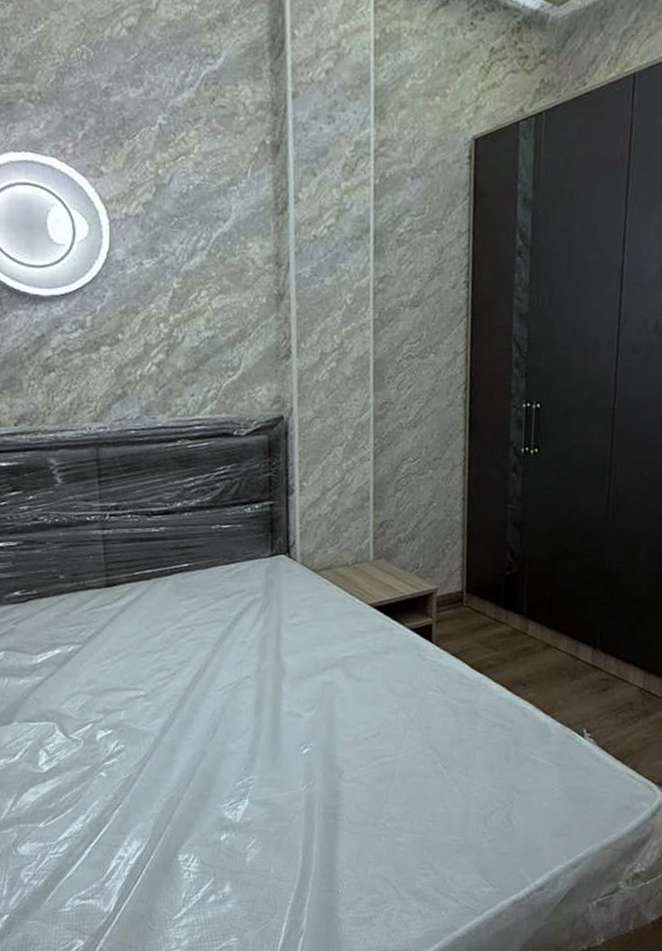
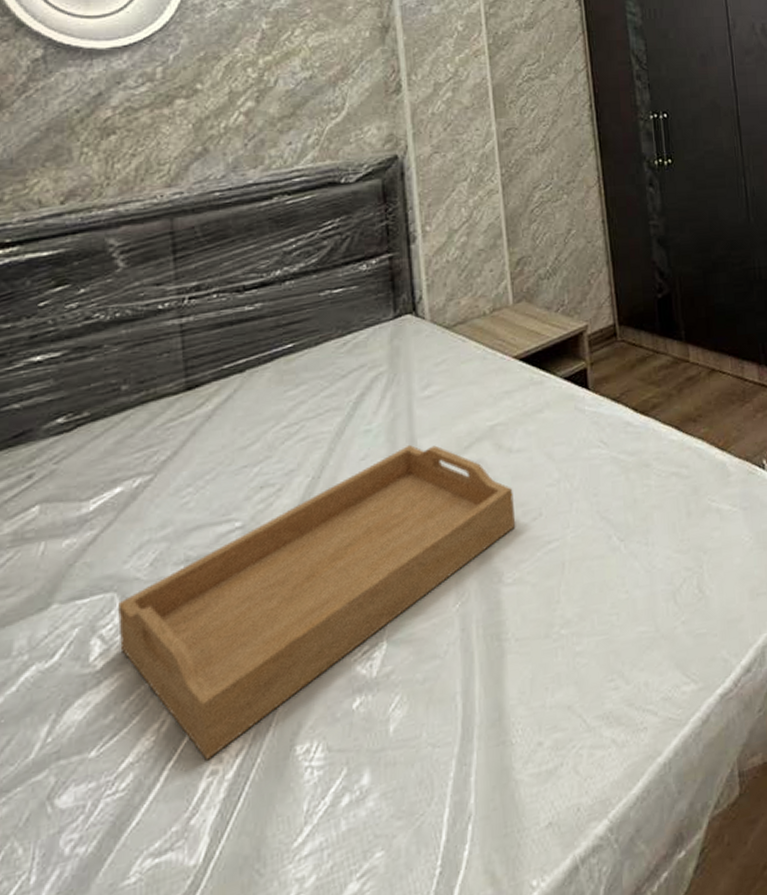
serving tray: none [58,659,358,849] -> present [118,444,516,761]

